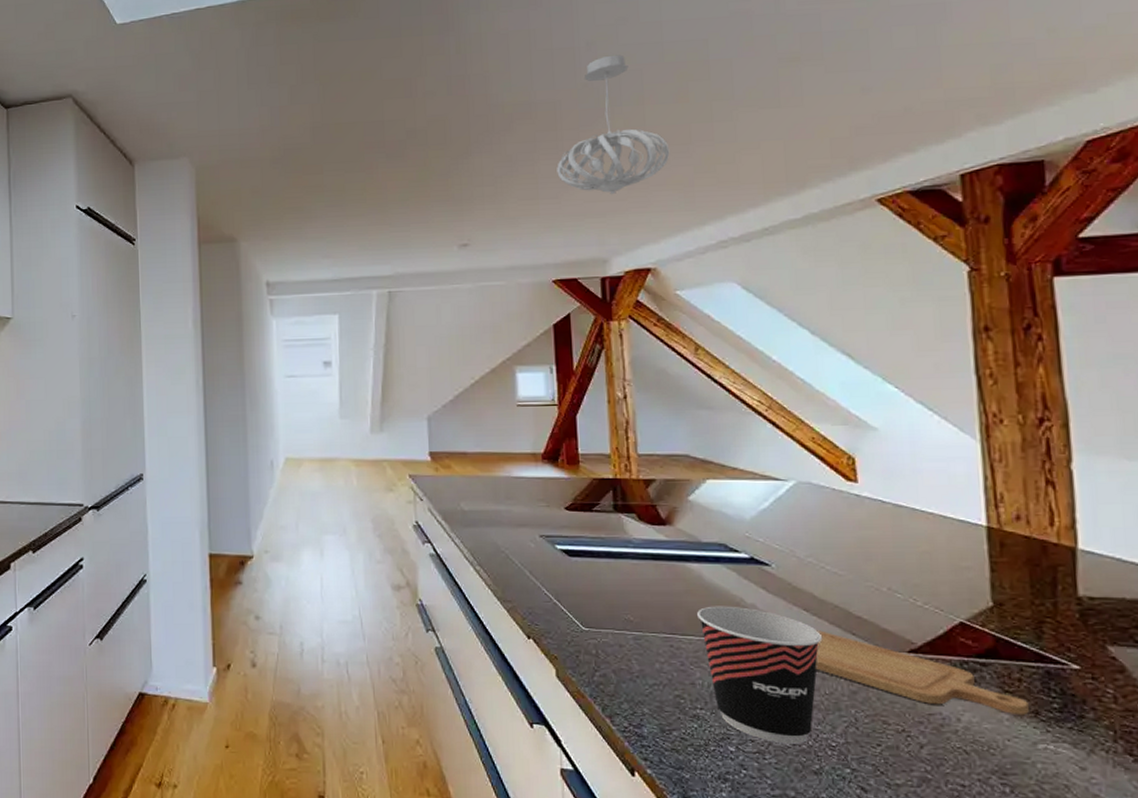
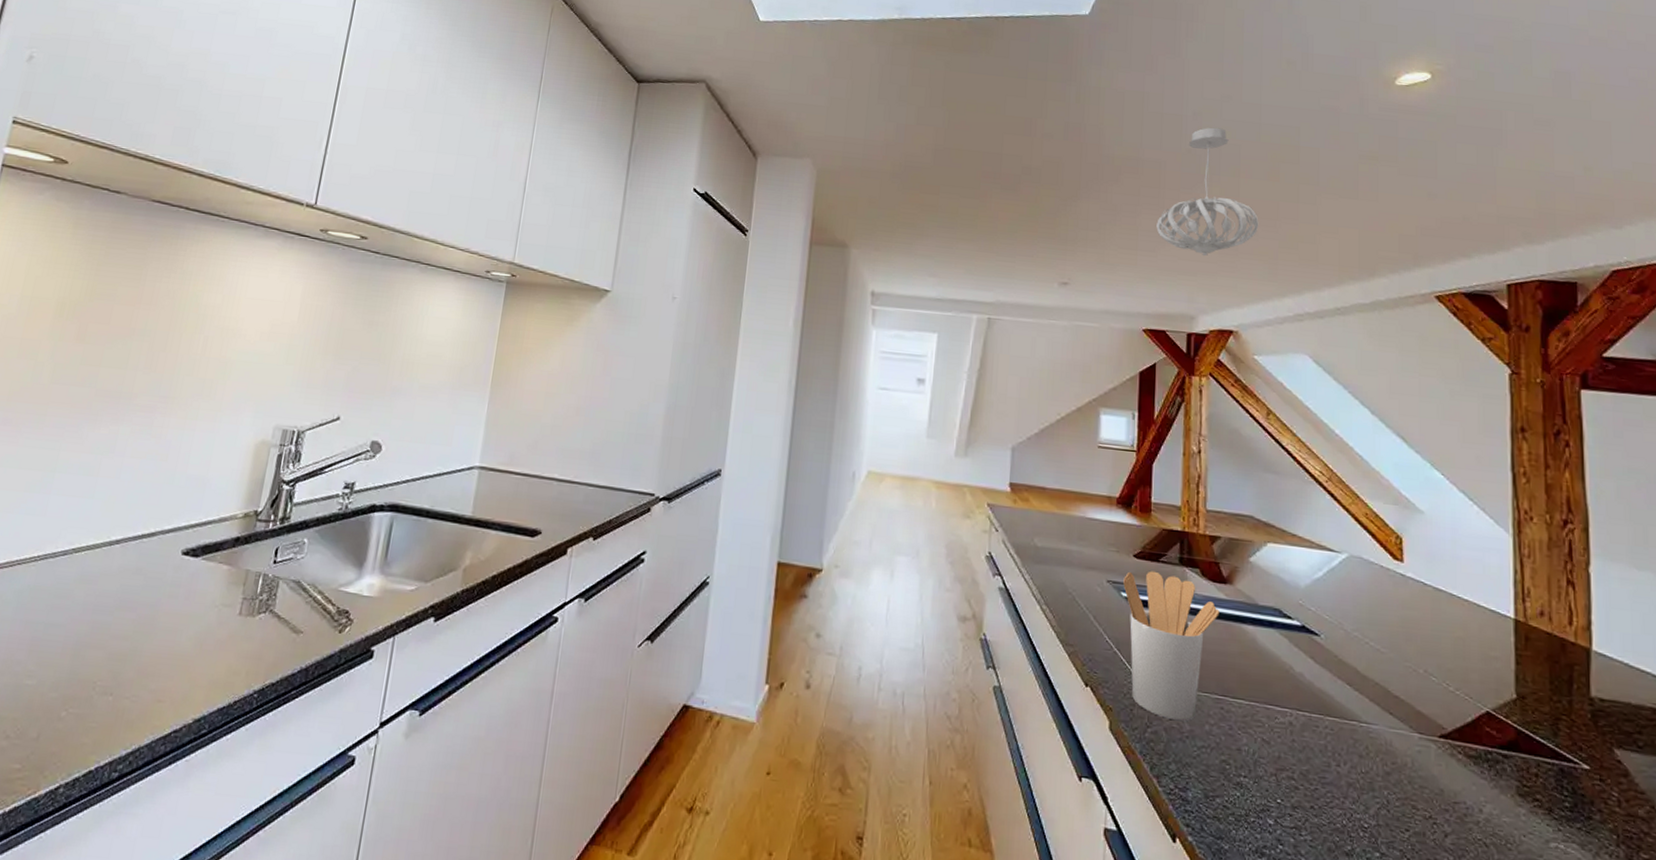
utensil holder: none [557,521,661,663] -> present [1123,571,1220,722]
cup: present [697,606,823,744] -> none [1249,671,1363,823]
chopping board: present [815,629,1030,716] -> none [1354,704,1545,812]

